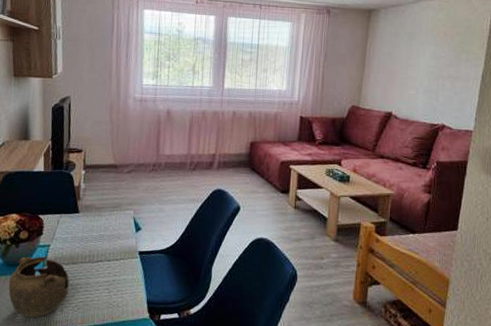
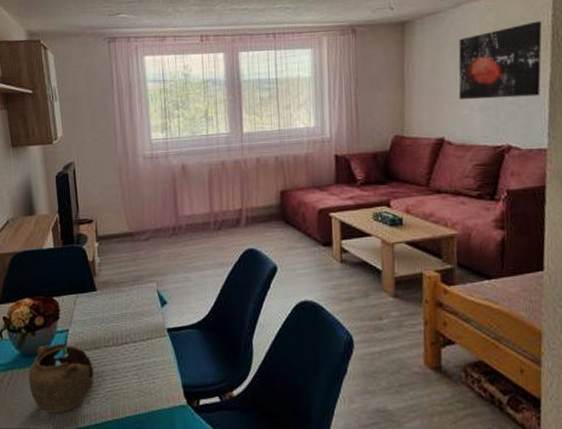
wall art: none [408,23,482,86] -> present [458,21,542,100]

